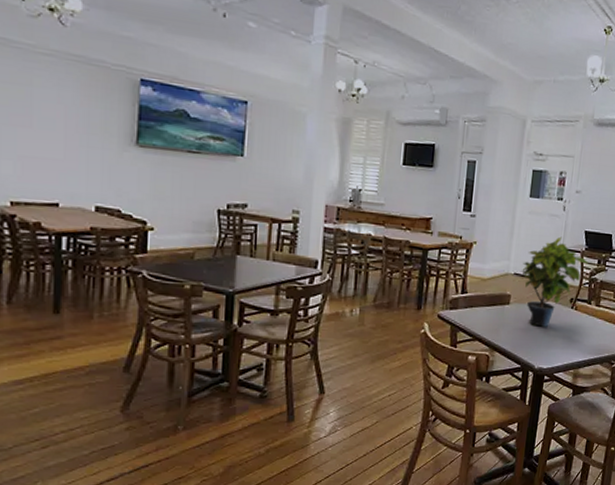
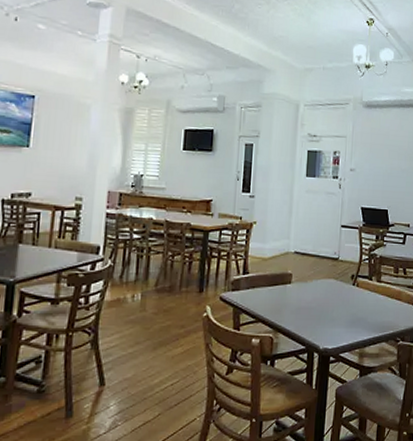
potted plant: present [522,236,588,327] -> none [302,214,366,305]

